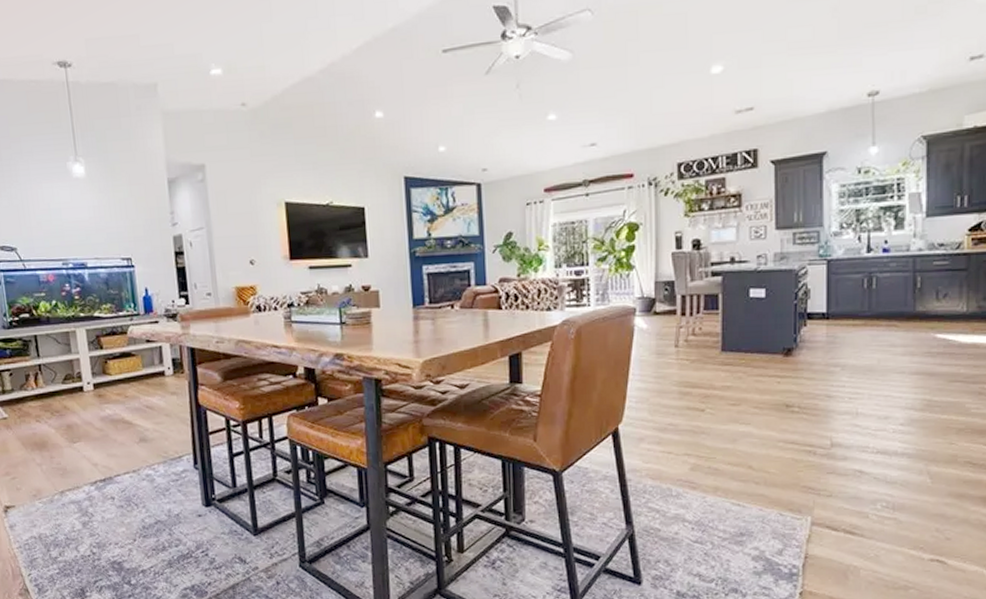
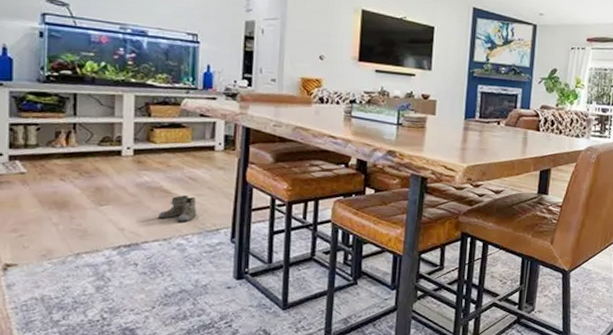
boots: none [125,424,159,453] -> present [159,194,197,222]

